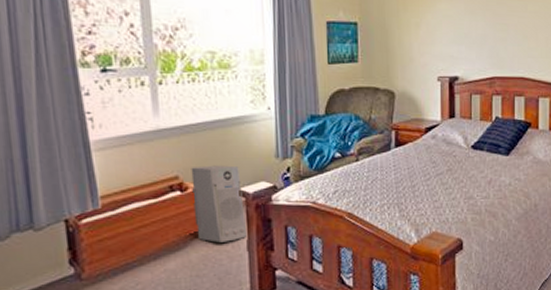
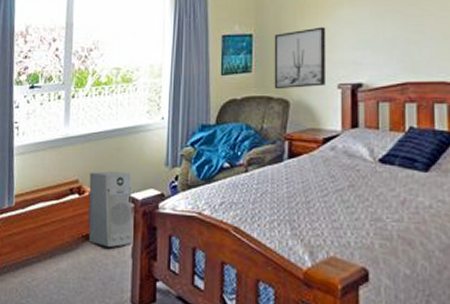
wall art: none [378,19,428,81] -> present [274,26,327,90]

